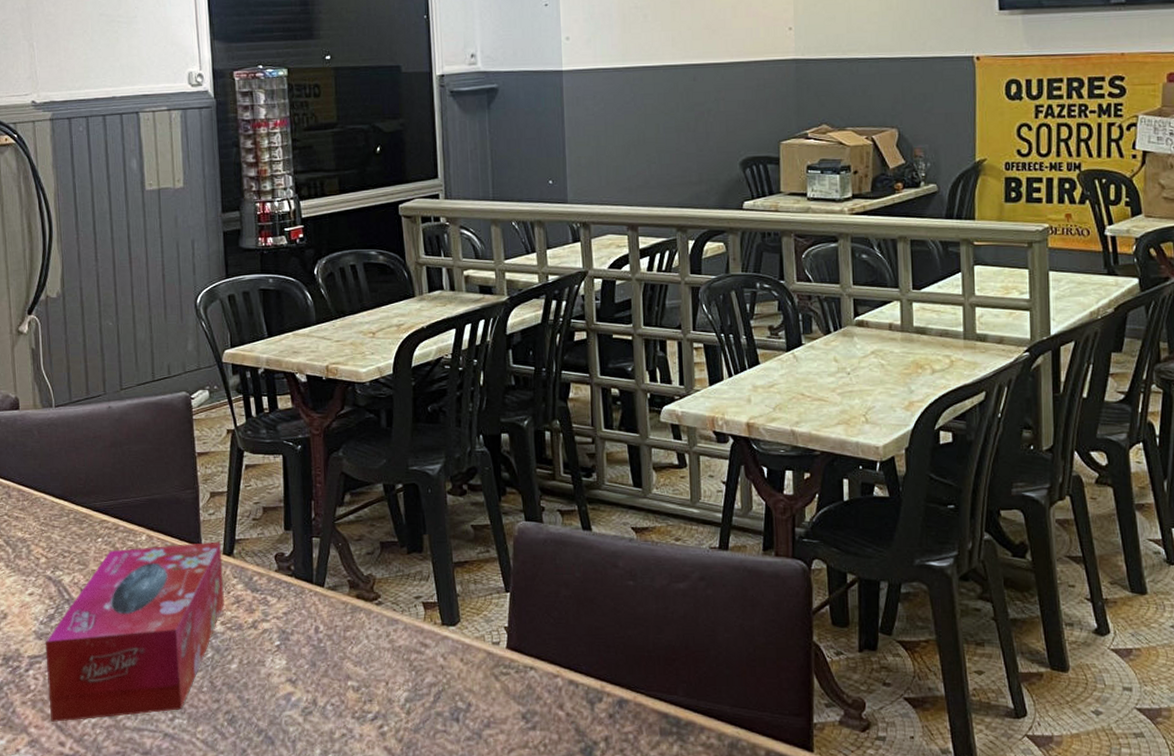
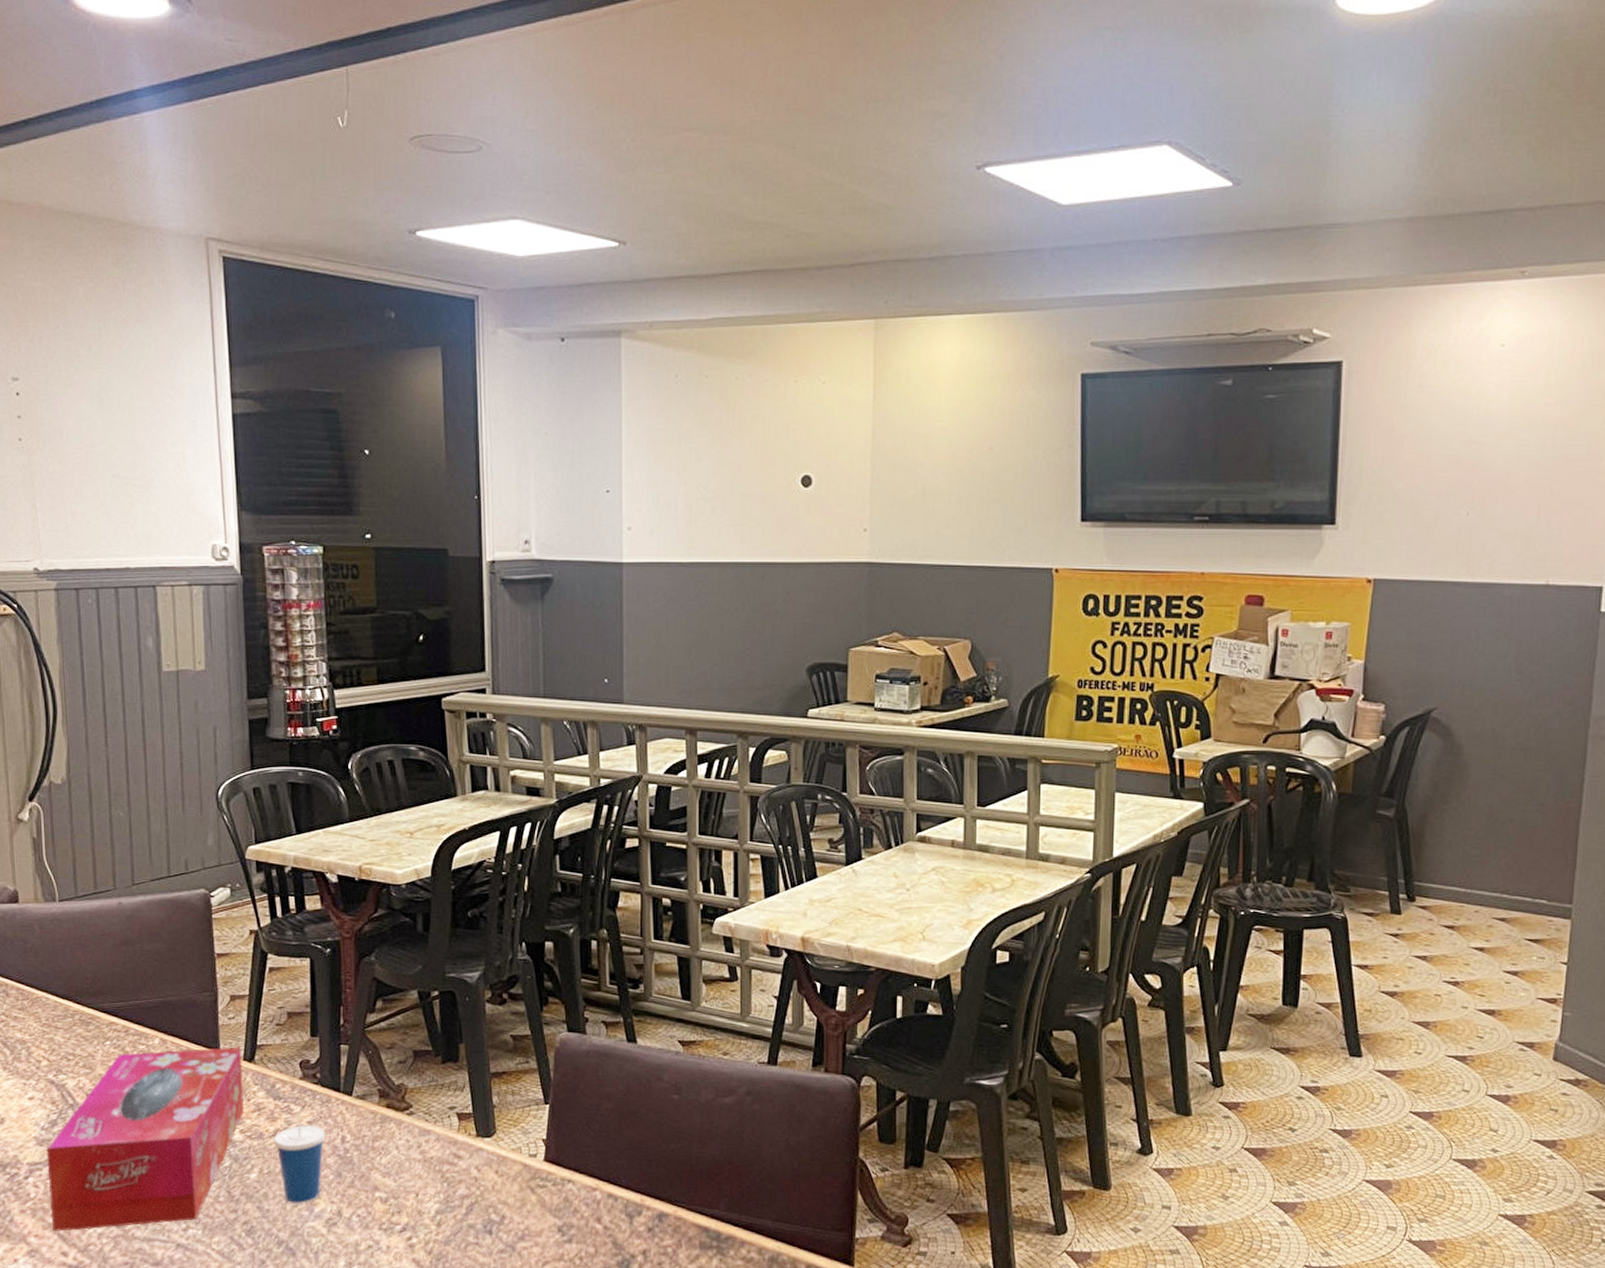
cup: none [252,598,301,695] -> present [273,1106,326,1205]

